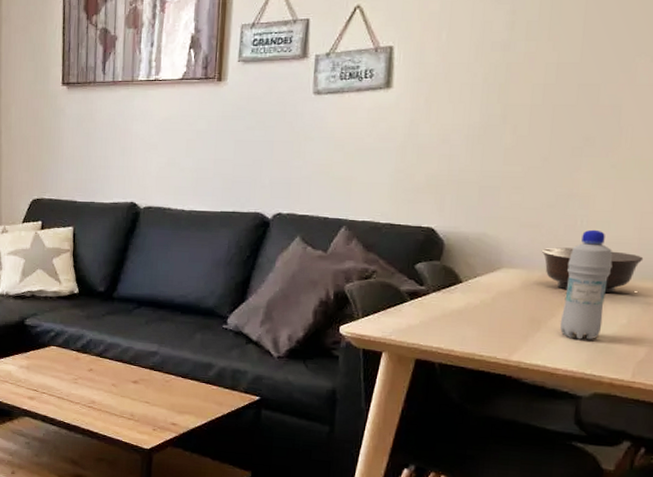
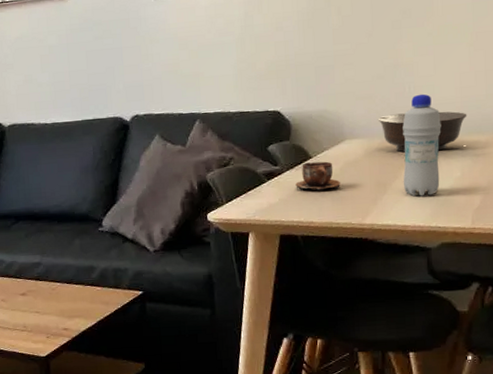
cup: none [440,287,490,319] -> present [295,161,340,190]

